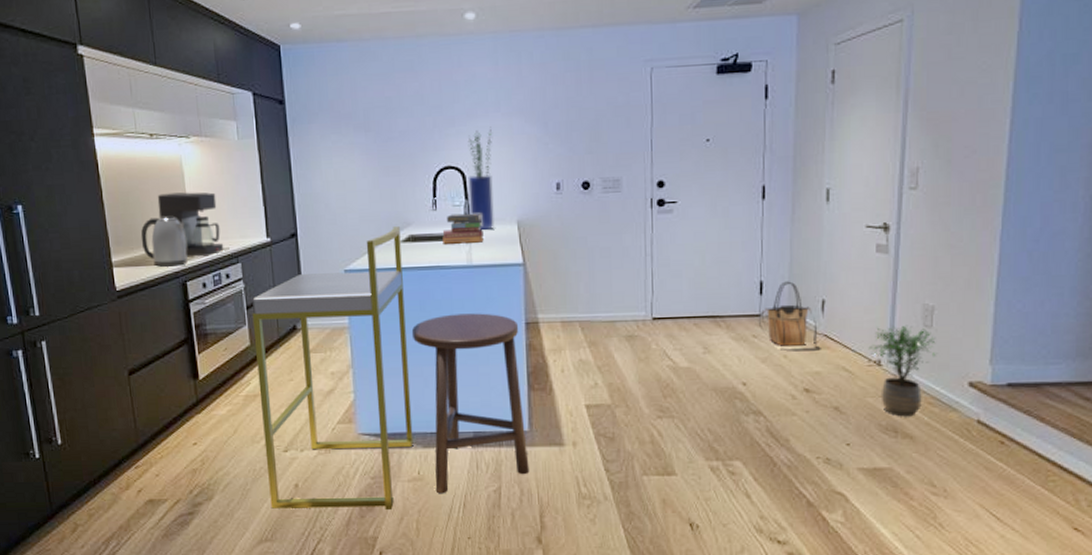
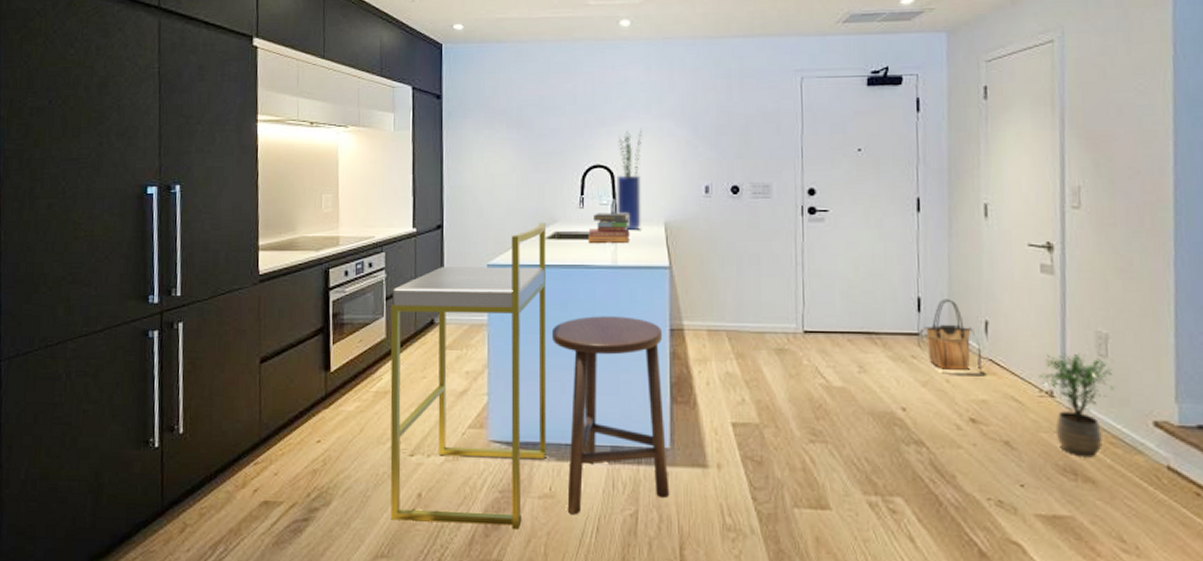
kettle: present [140,215,188,267] -> none [289,202,334,252]
coffee maker: present [157,192,224,257] -> none [309,179,370,244]

